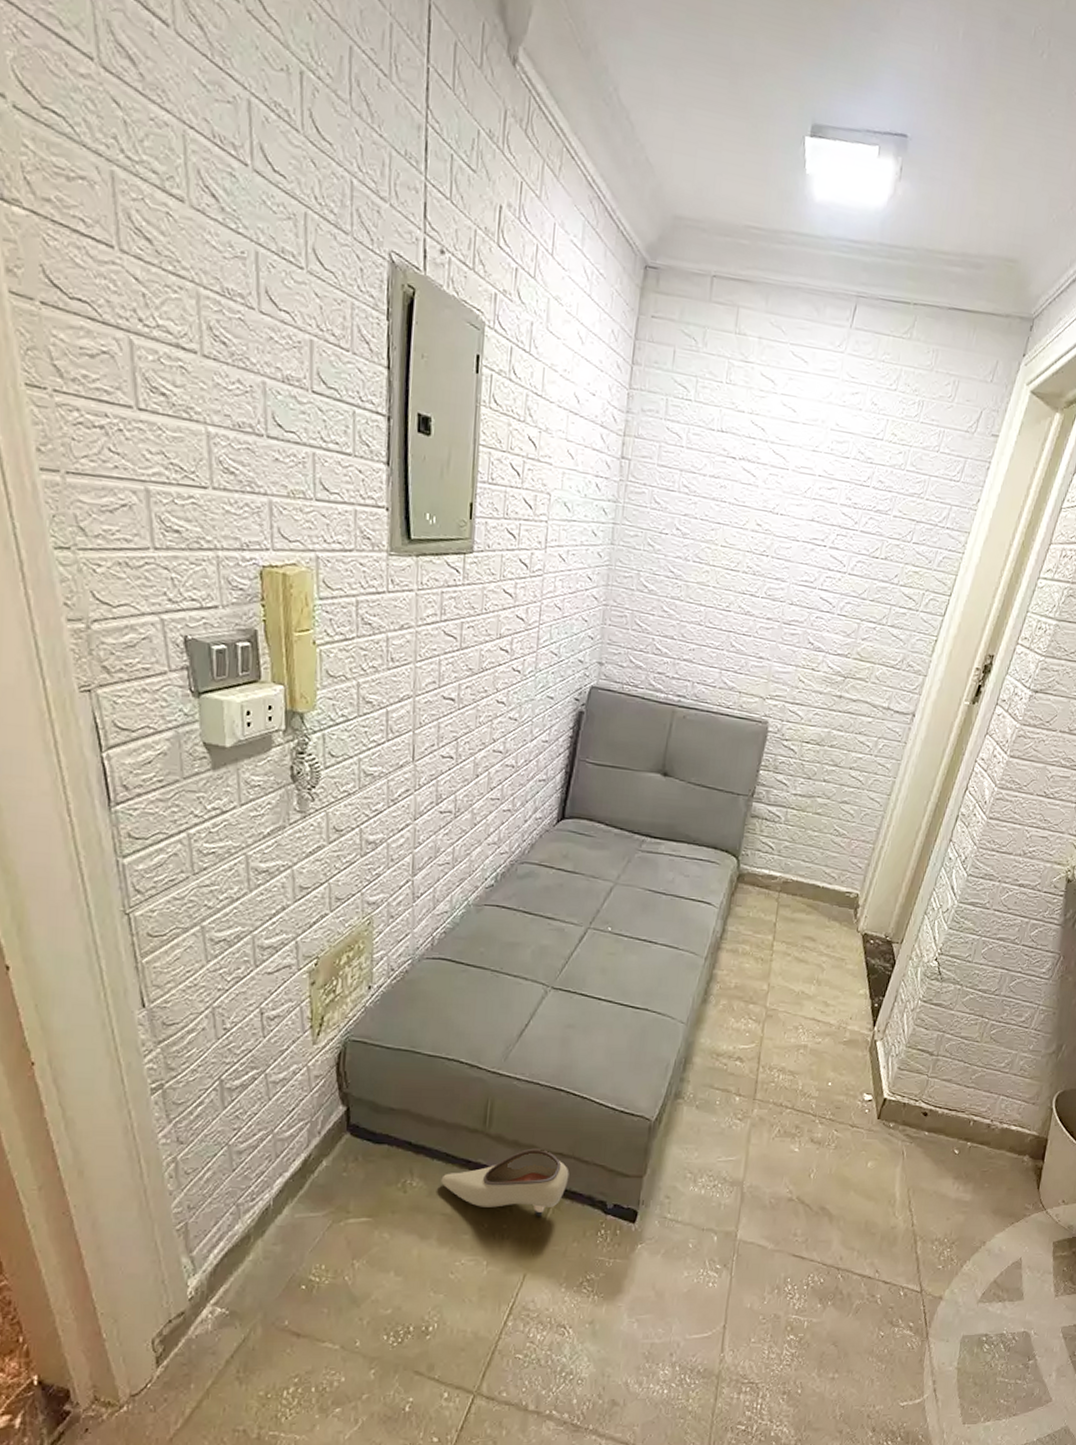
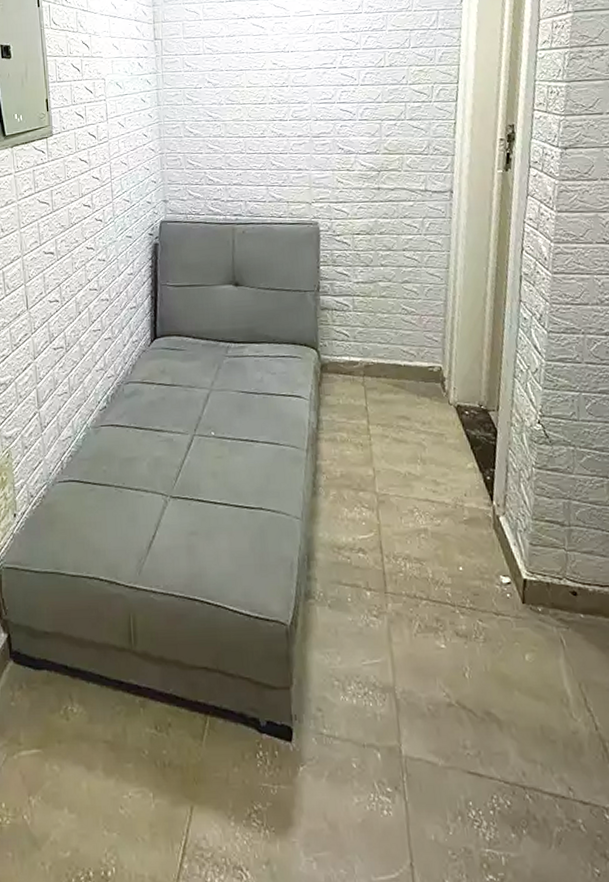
shoe: present [441,1148,569,1216] -> none [98,663,218,739]

